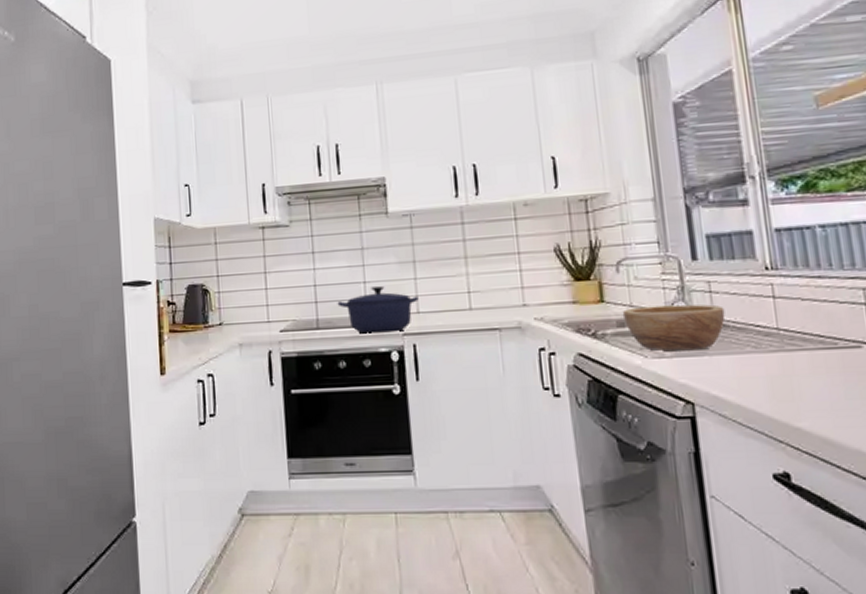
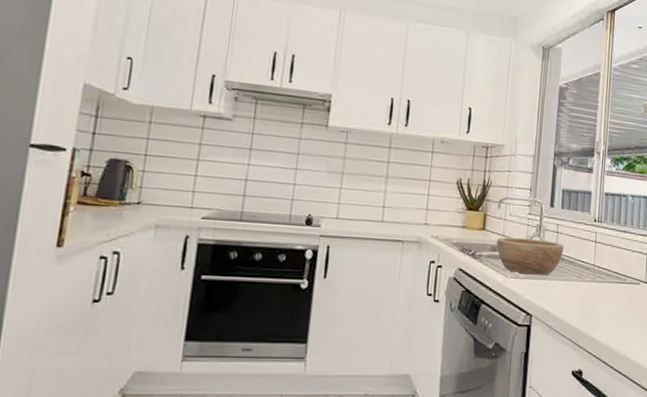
cooking pot: present [337,285,419,335] -> none [264,189,340,233]

